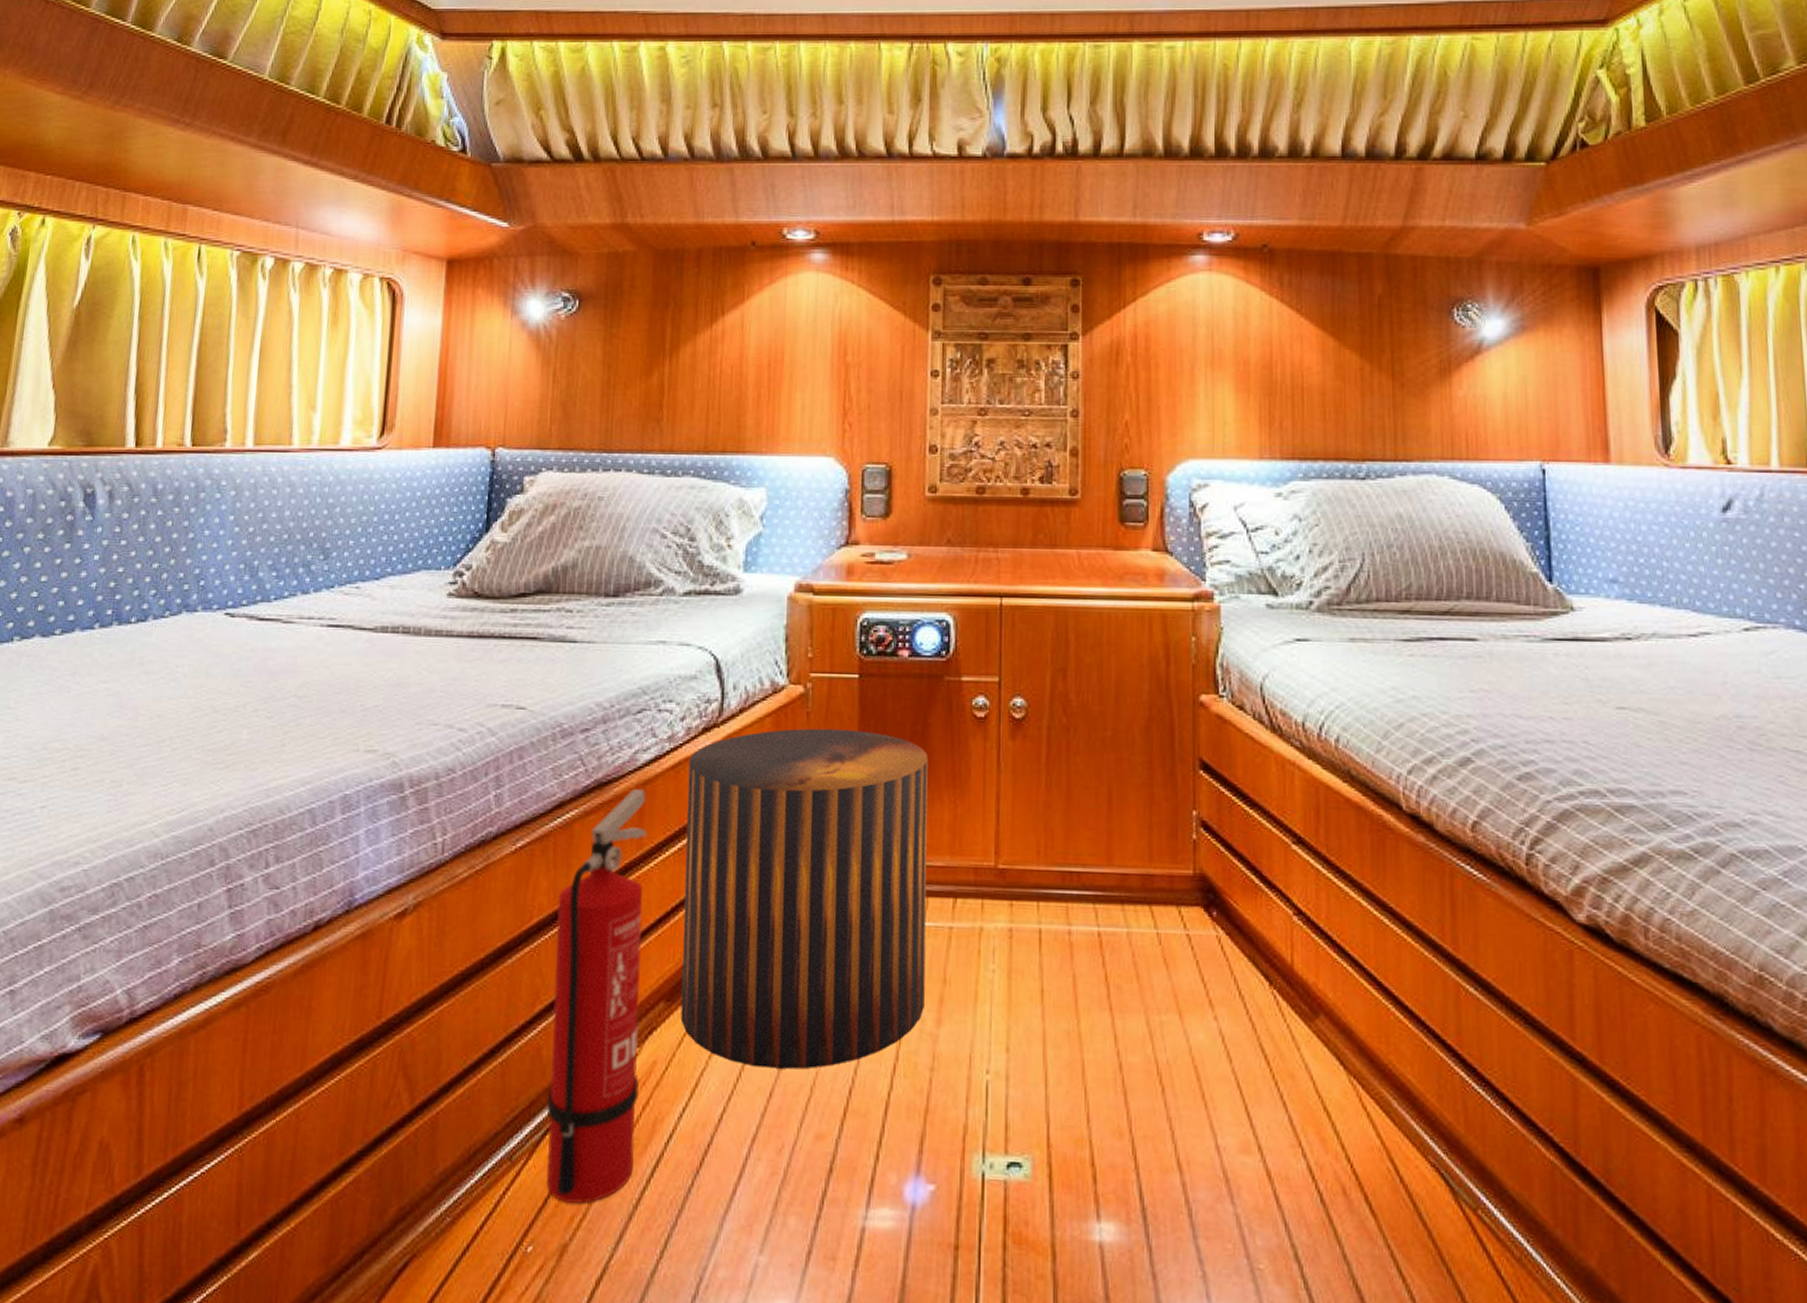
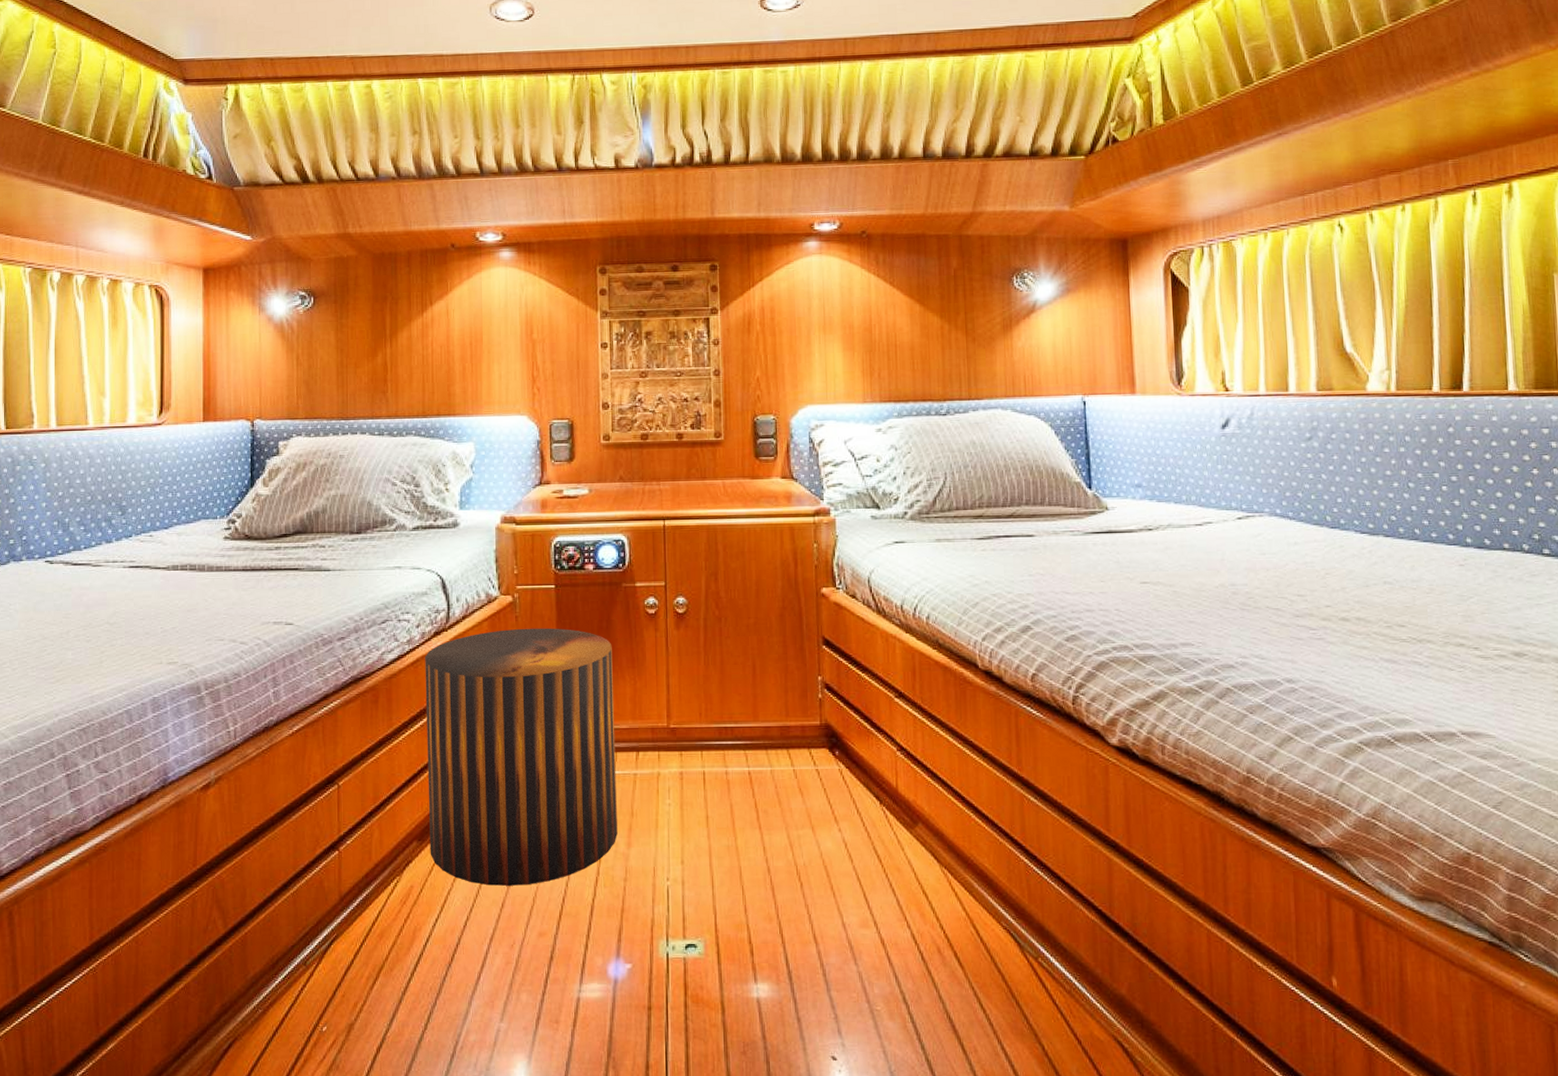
fire extinguisher: present [546,789,648,1204] -> none [329,682,401,993]

